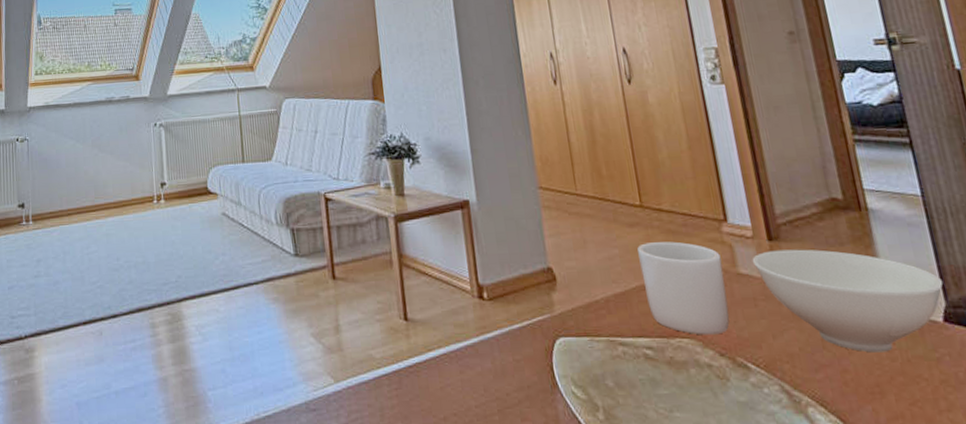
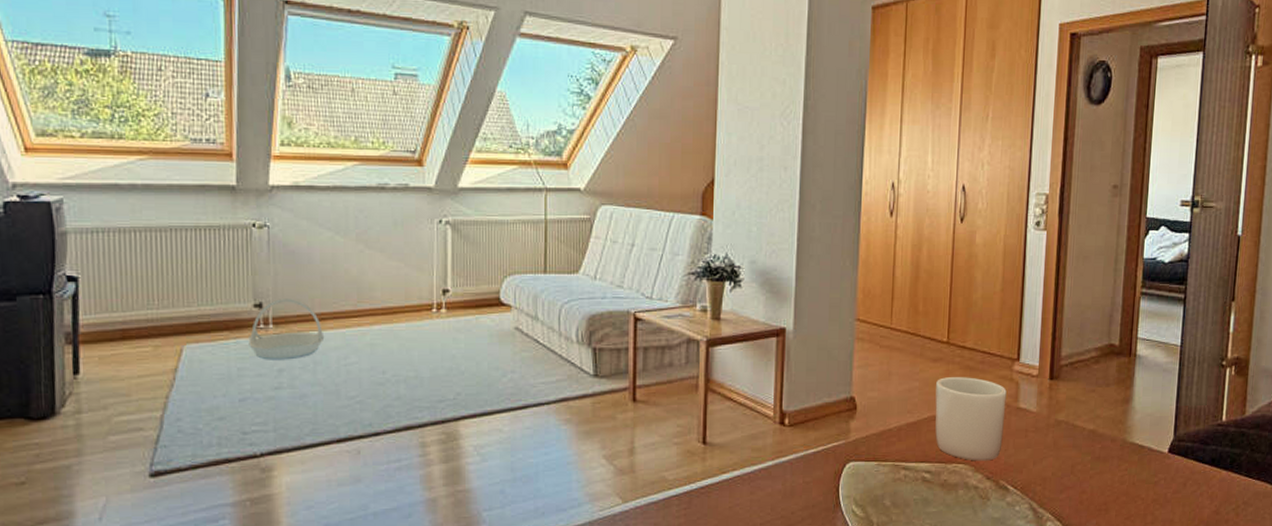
basket: none [15,198,71,252] -> present [248,299,325,360]
bowl: present [752,249,944,353] -> none [1032,388,1177,477]

